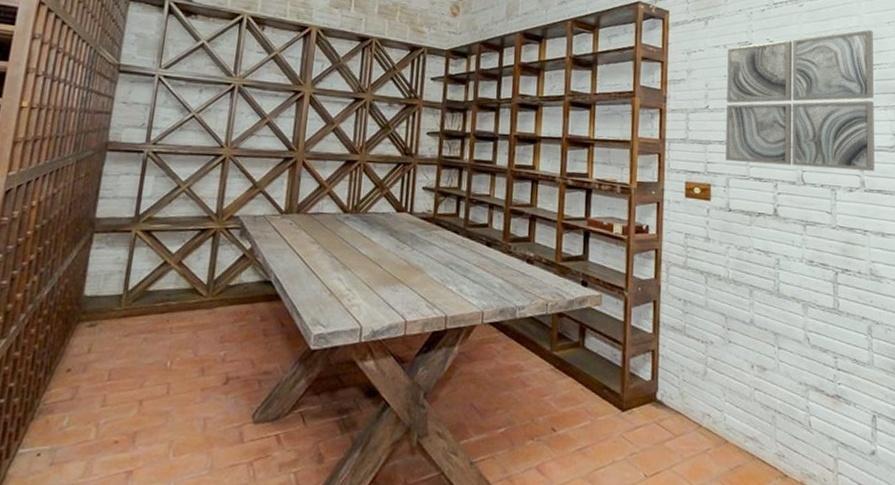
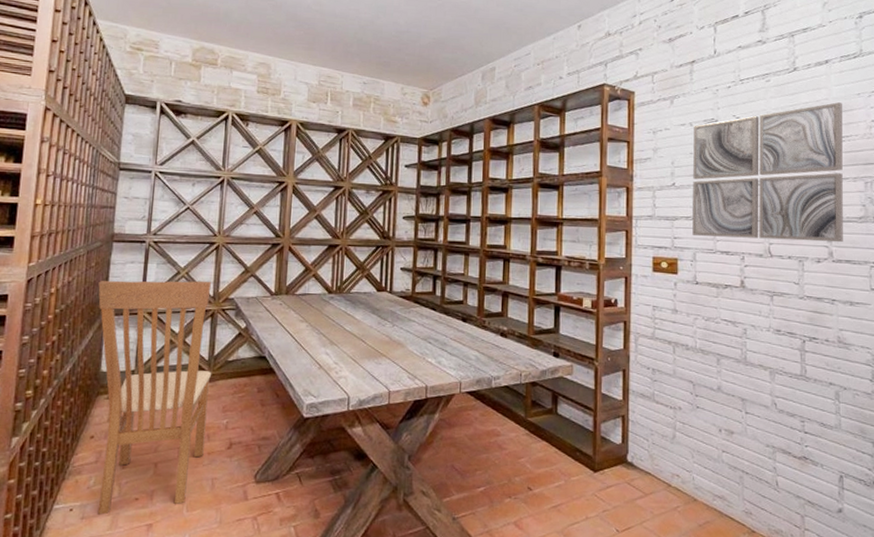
chair: none [69,193,215,460] -> present [97,280,212,515]

